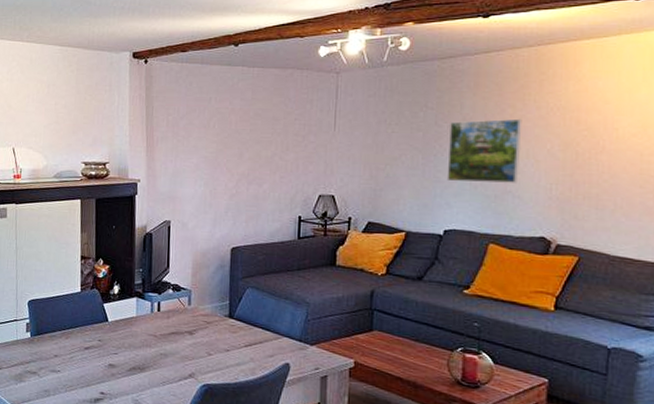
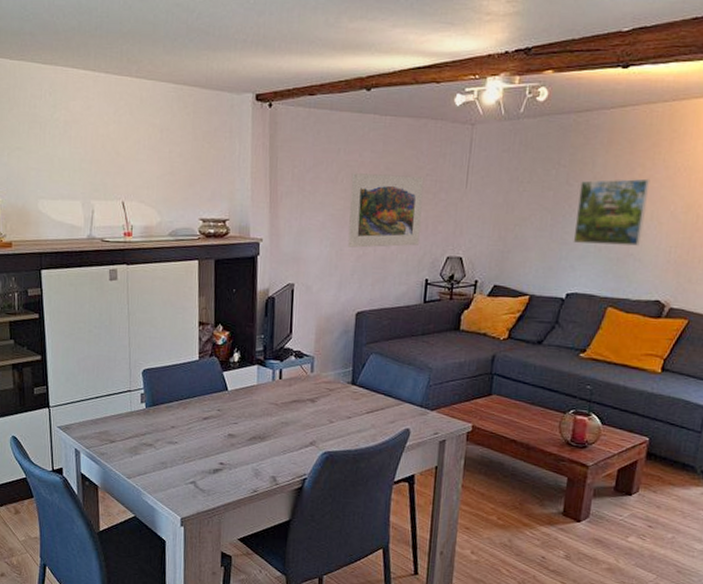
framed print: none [221,119,293,187] -> present [347,173,424,248]

